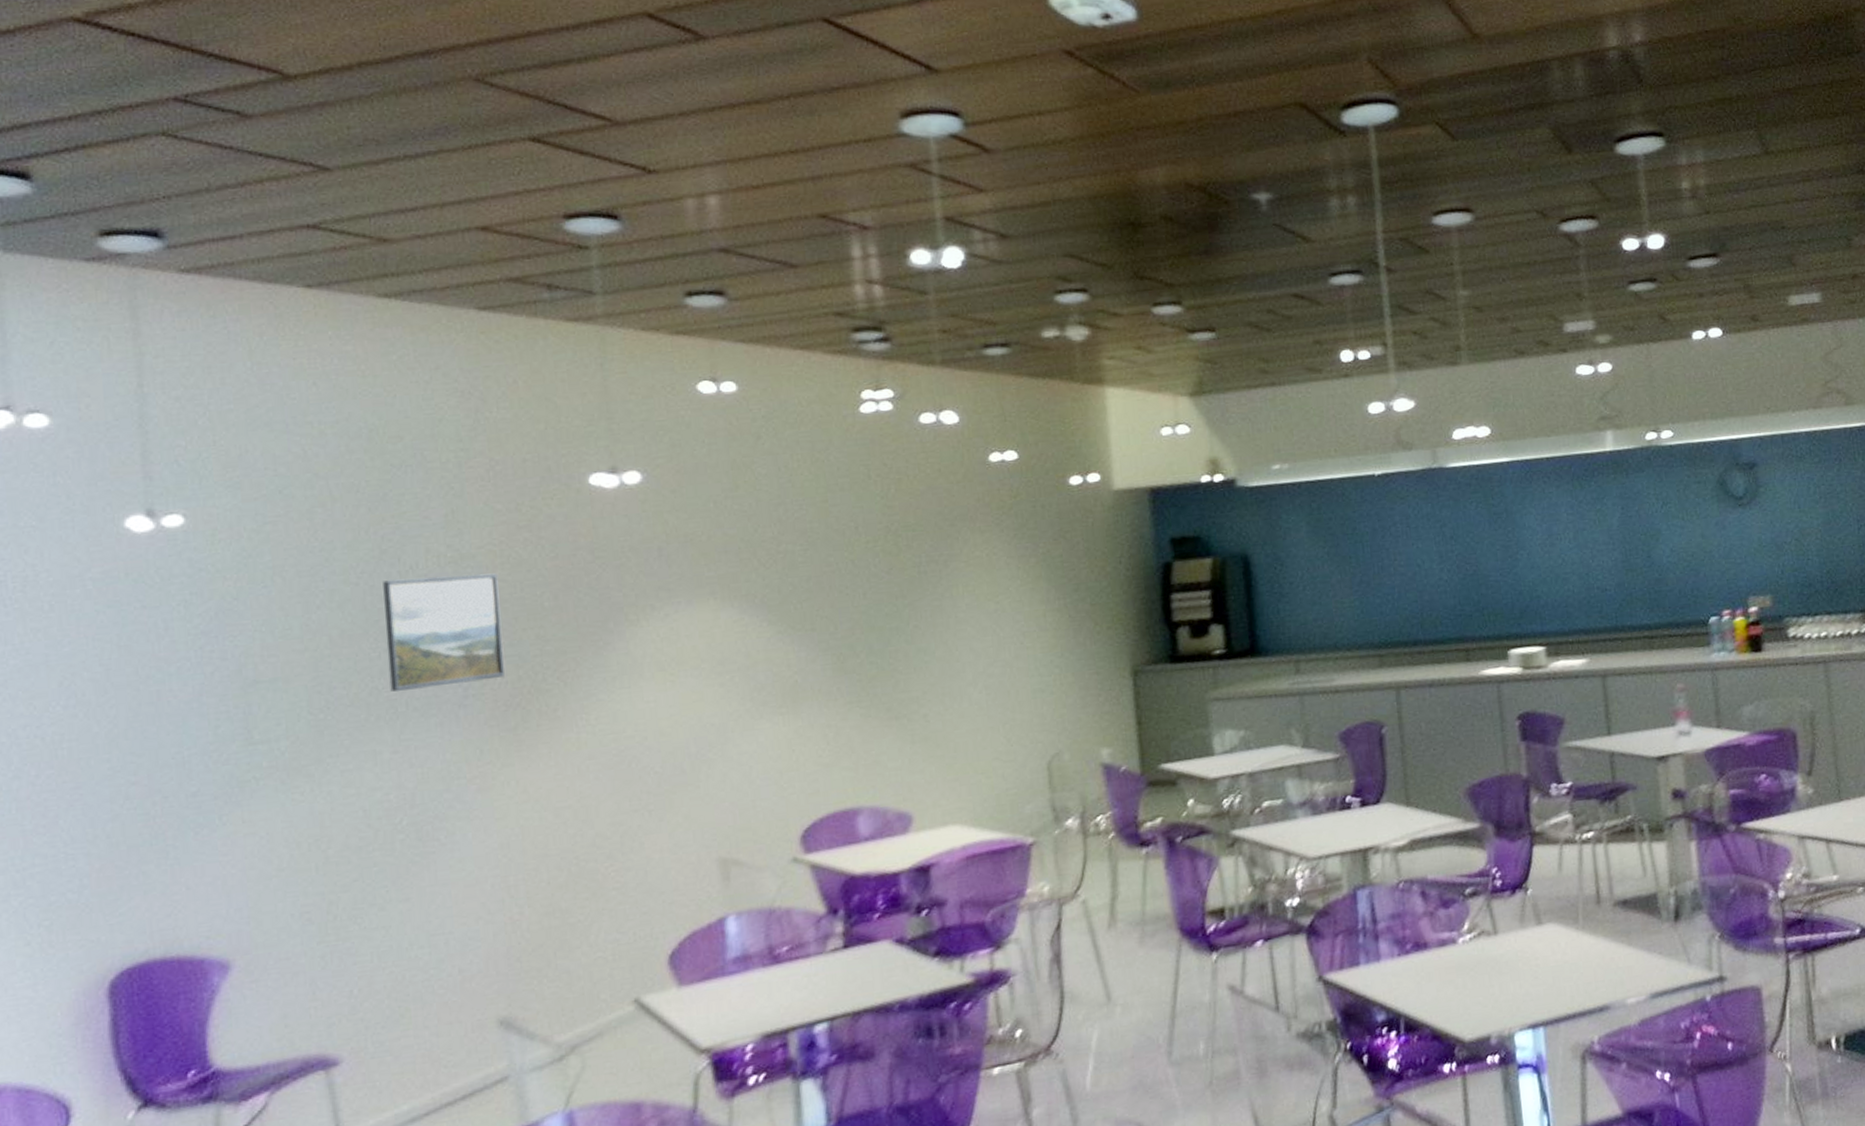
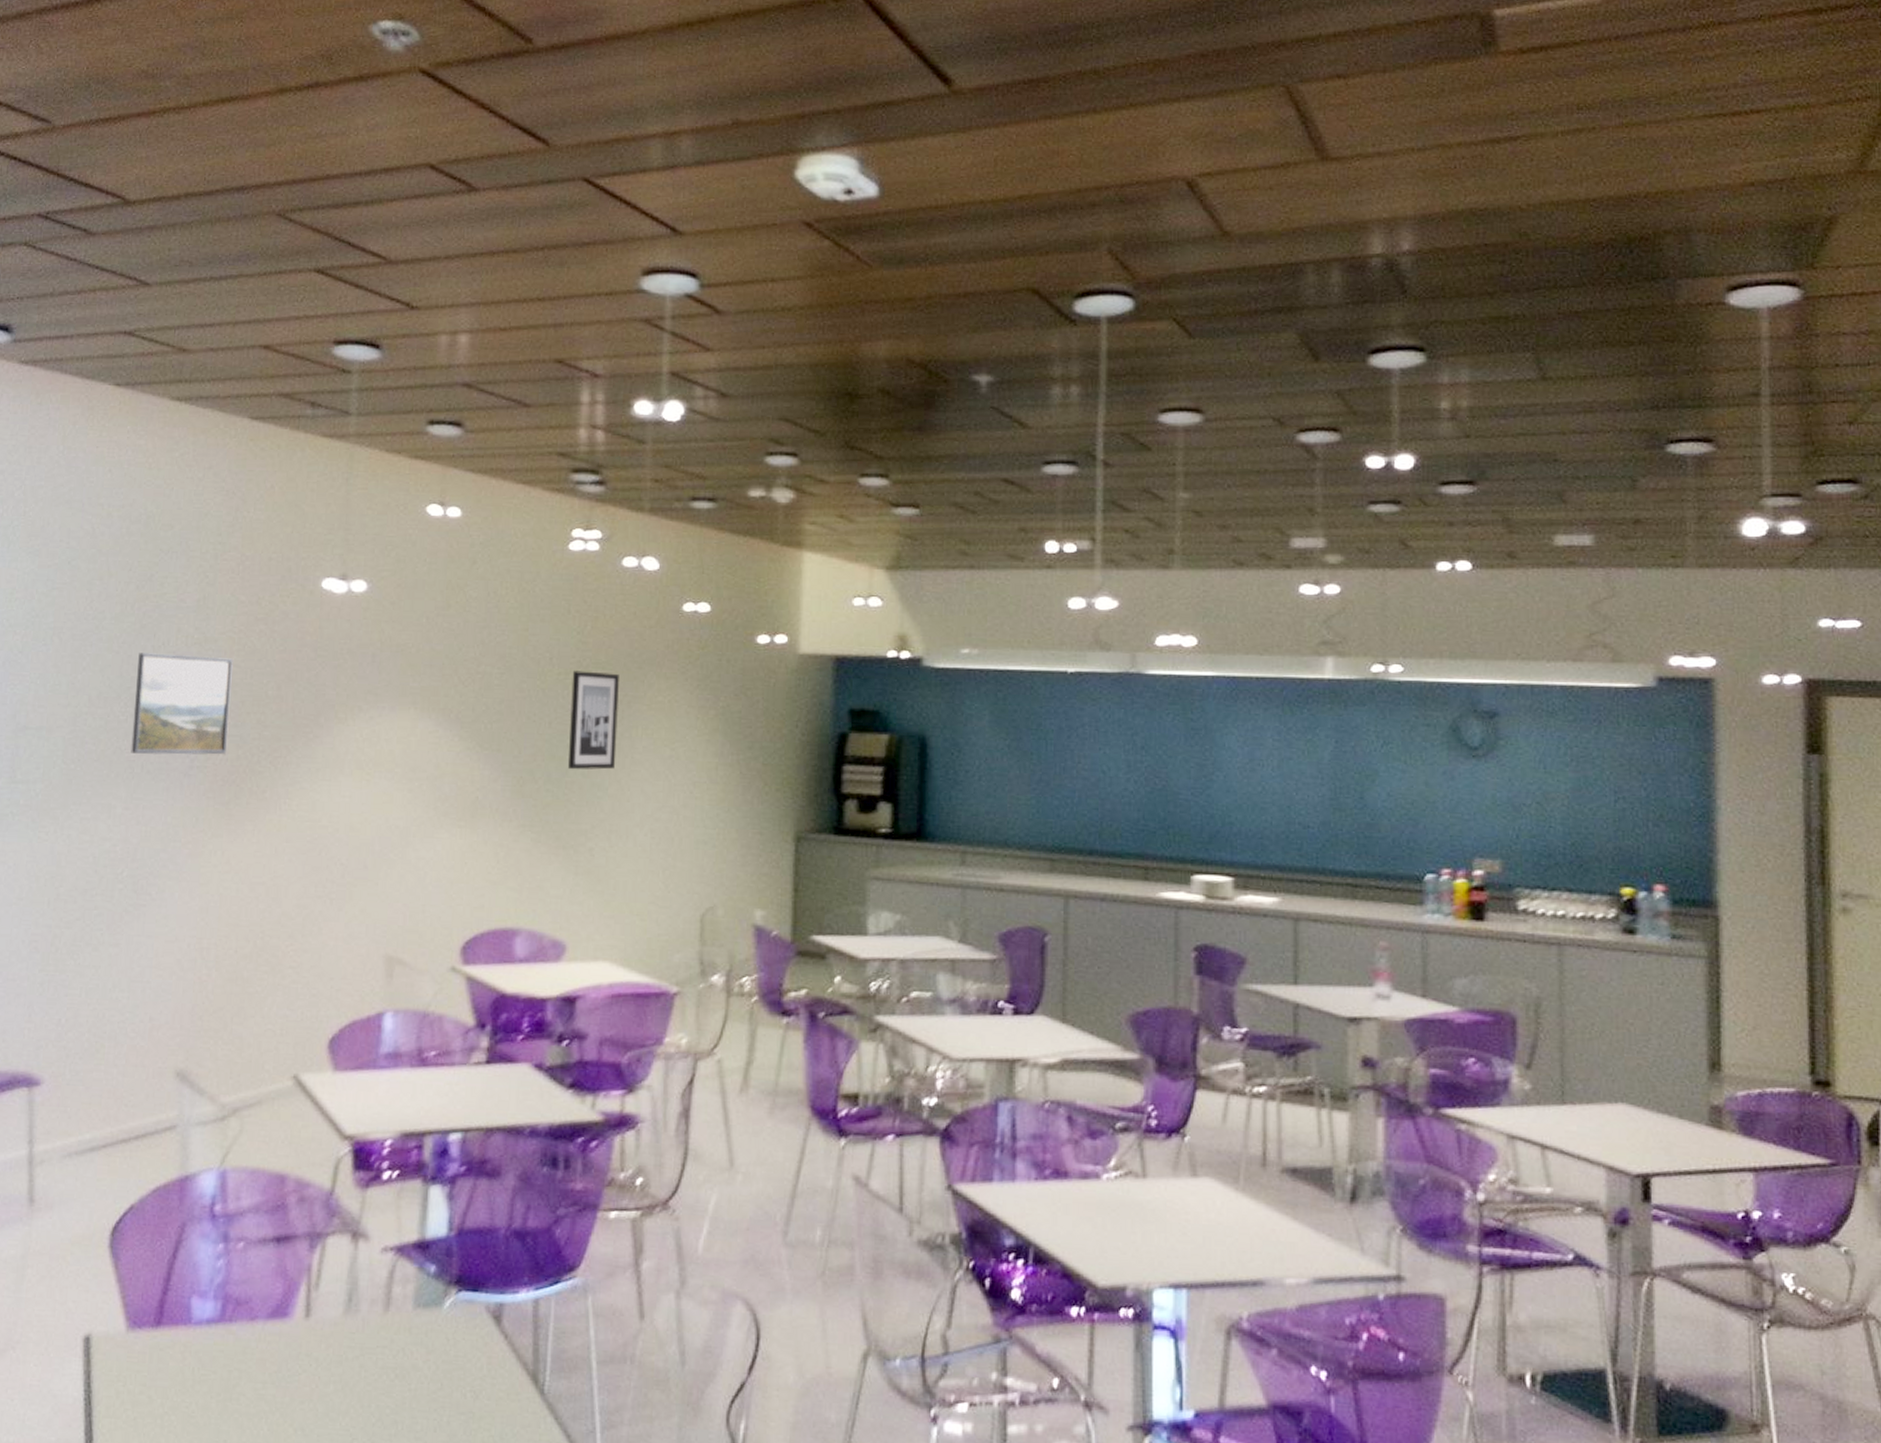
wall art: none [881,534,940,639] -> present [567,671,619,770]

